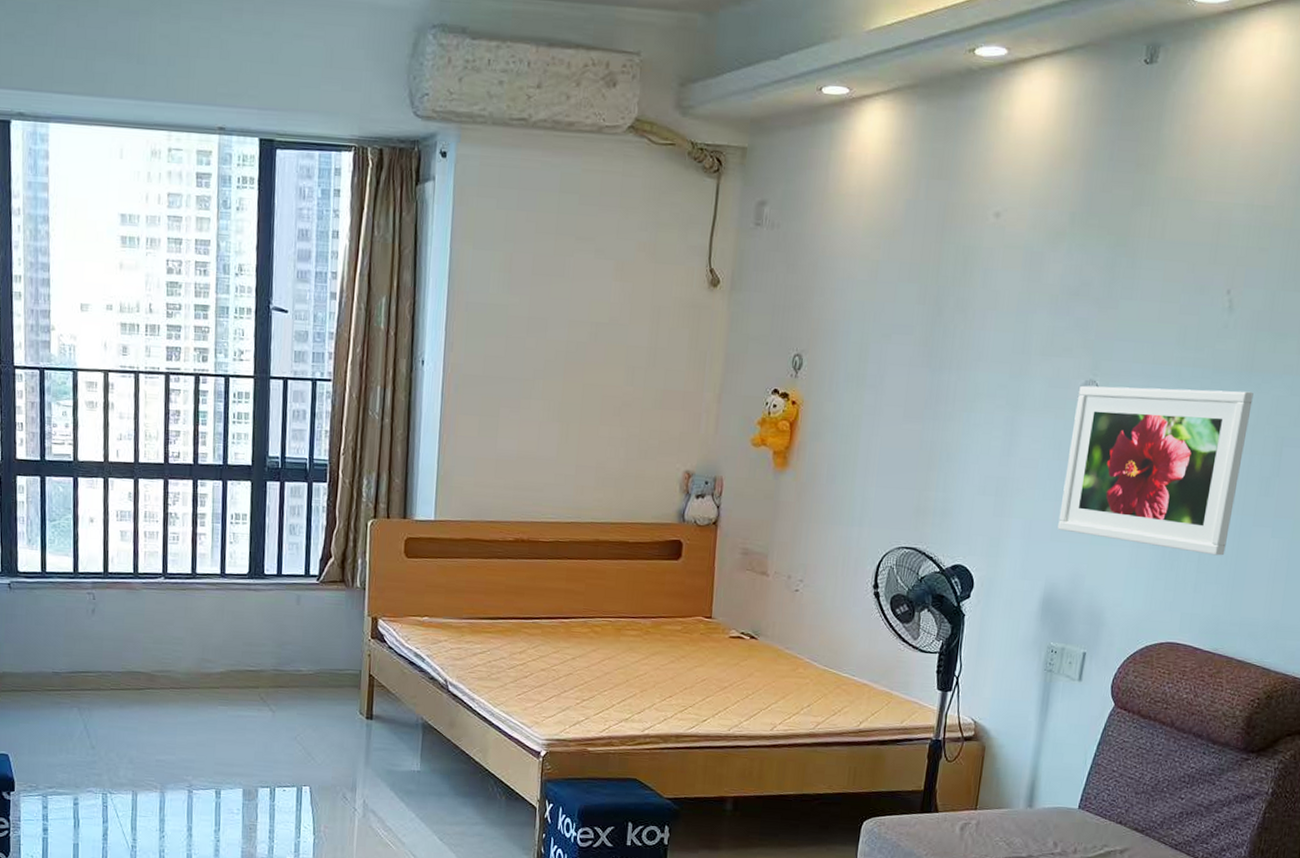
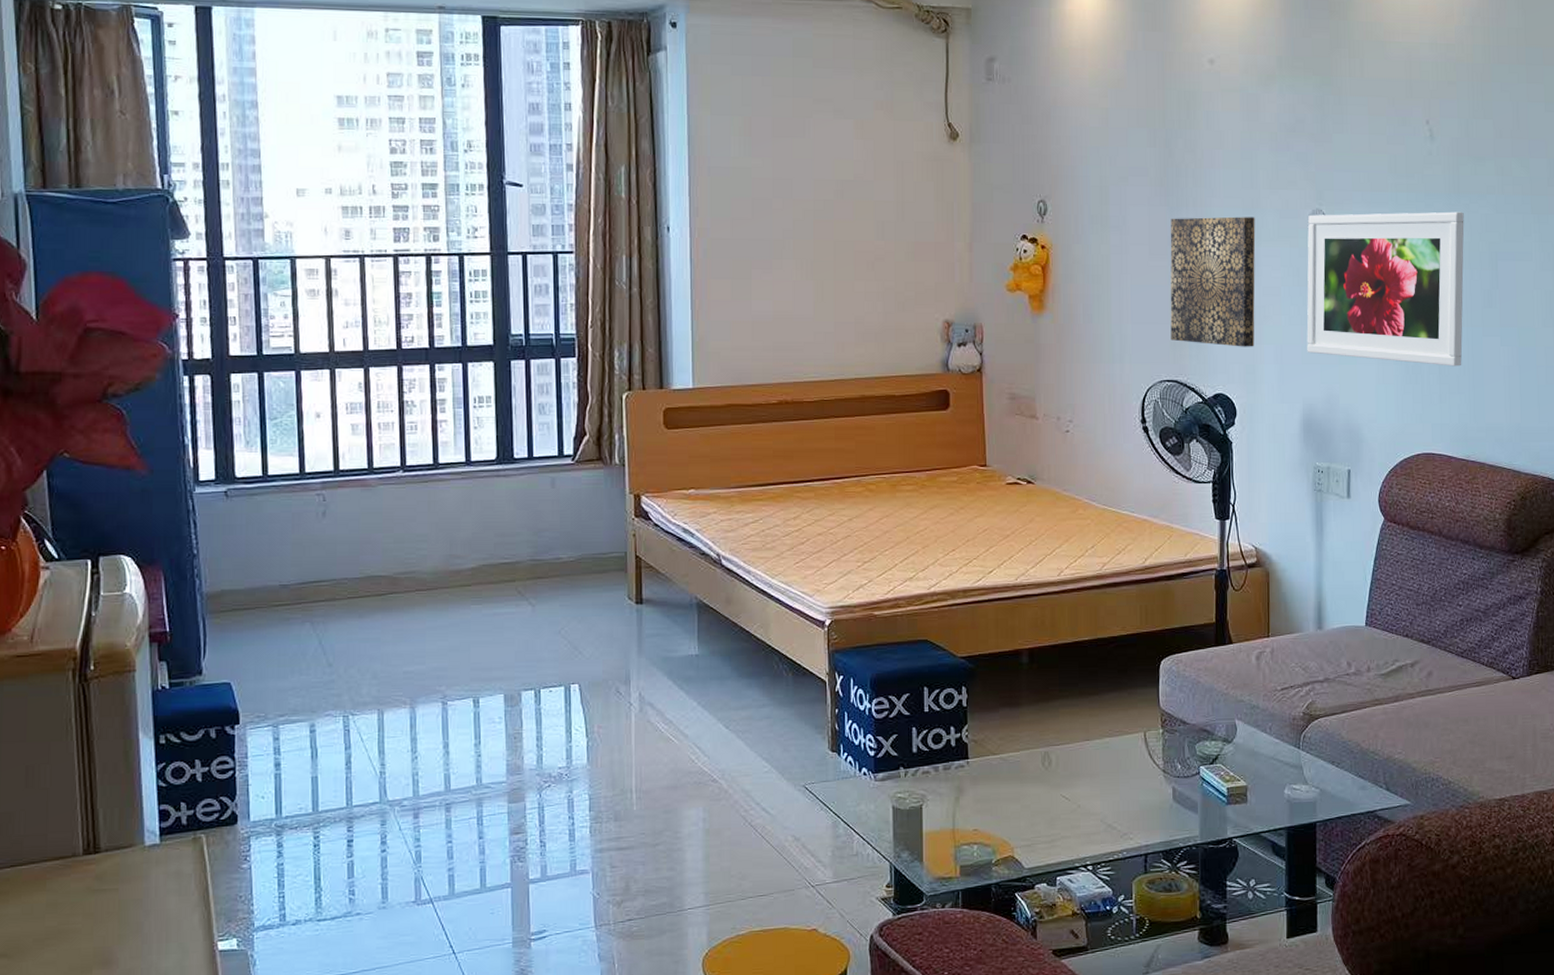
wall art: none [915,380,1022,520] -> present [1170,216,1256,347]

